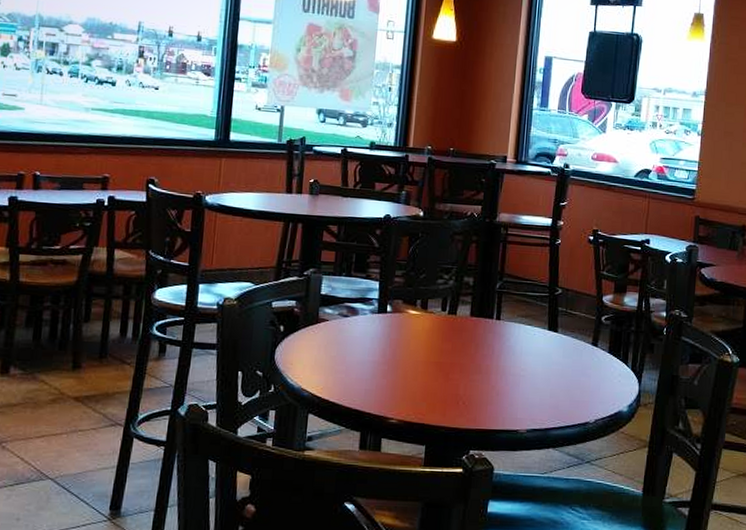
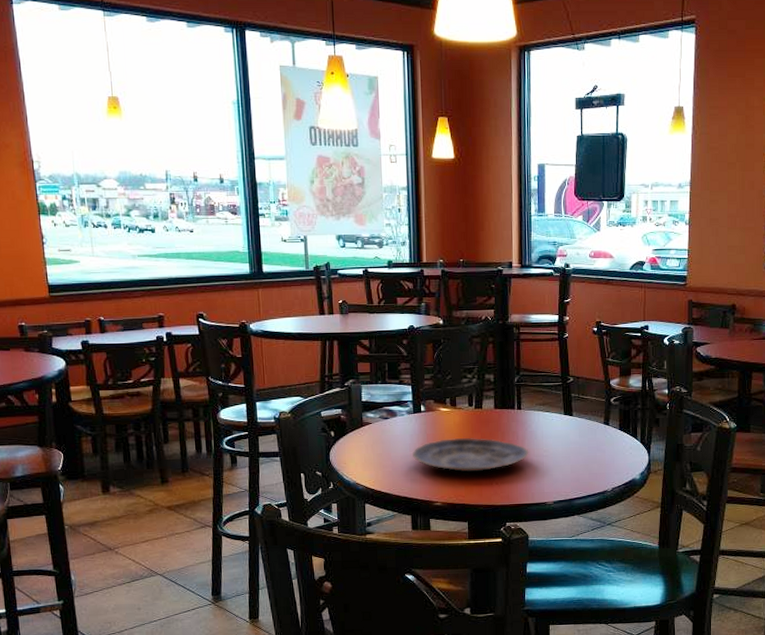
plate: none [370,346,505,387] -> present [411,438,529,472]

